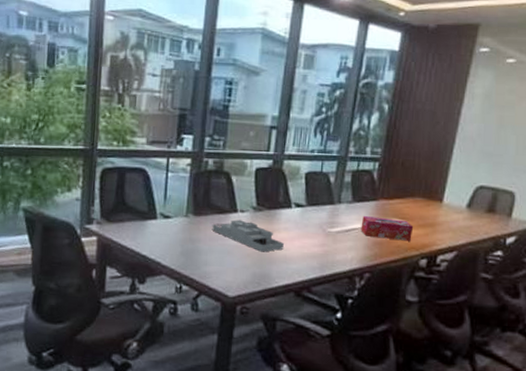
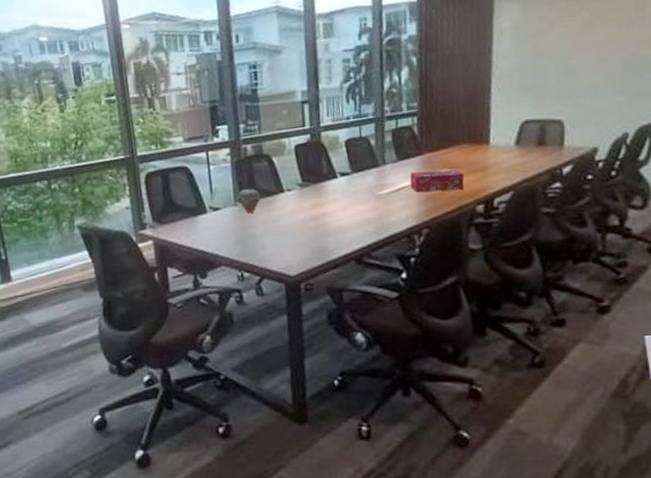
jar: none [189,202,213,226] -> present [237,188,261,213]
desk organizer: present [212,220,285,252] -> none [261,199,337,227]

